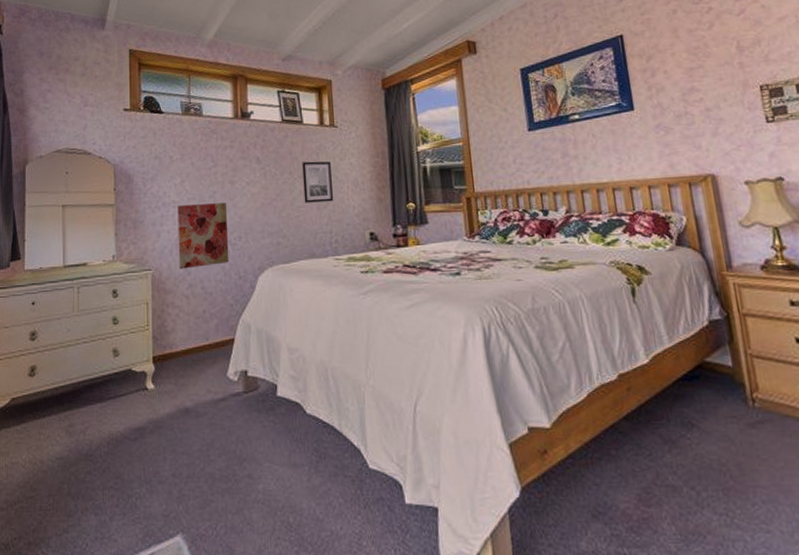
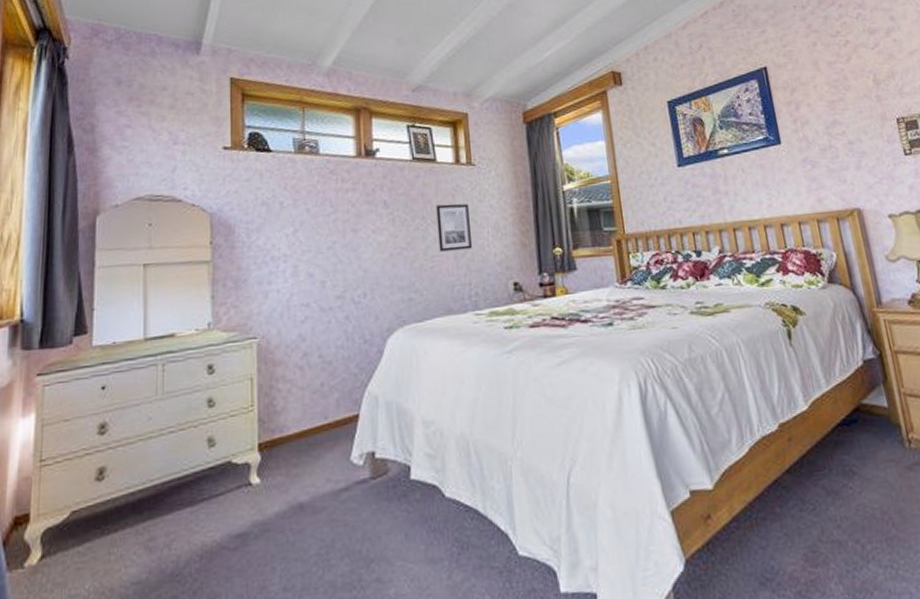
wall art: present [177,203,229,269] -> none [289,254,352,336]

